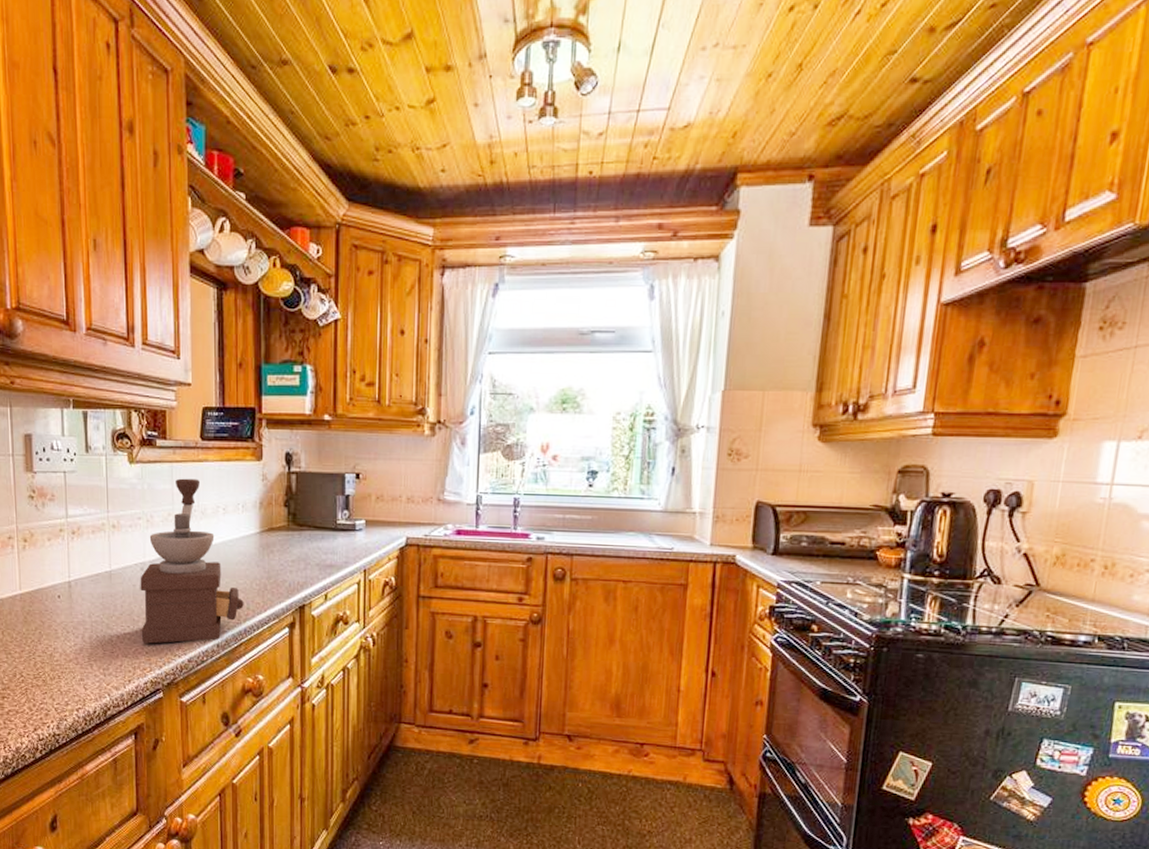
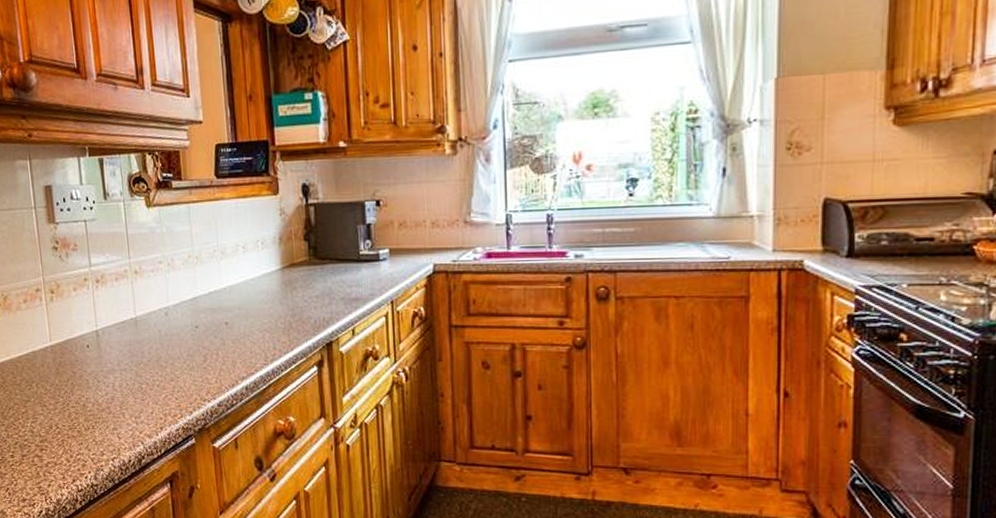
coffee grinder: present [140,478,244,644] -> none [165,218,270,389]

